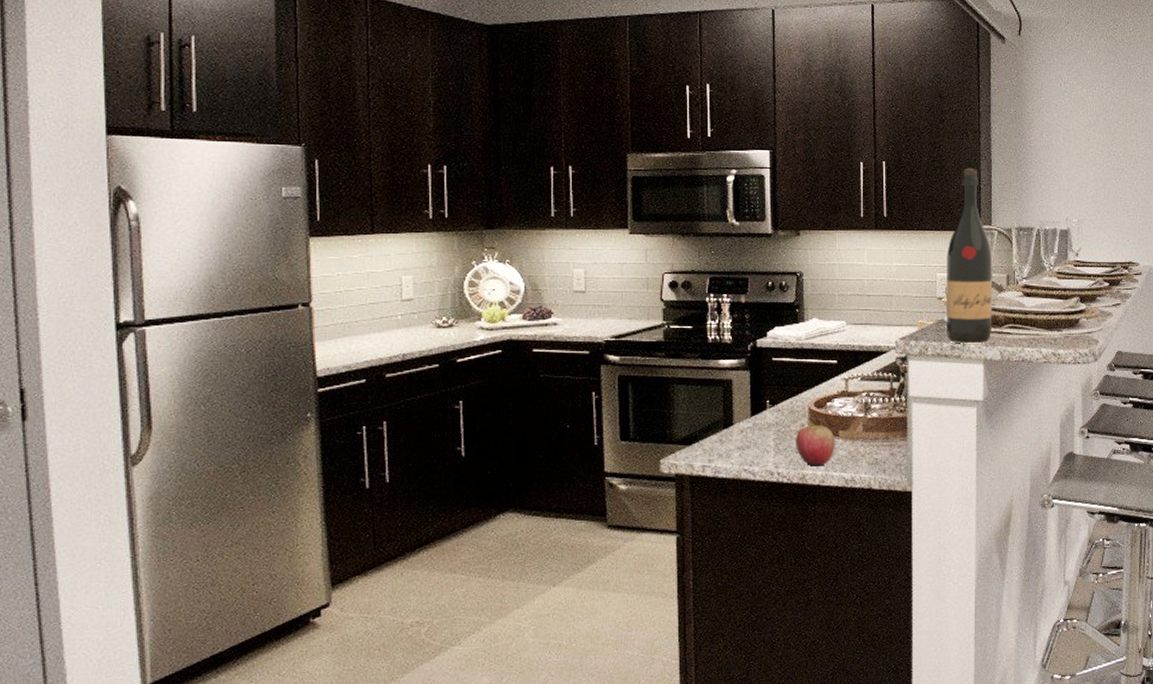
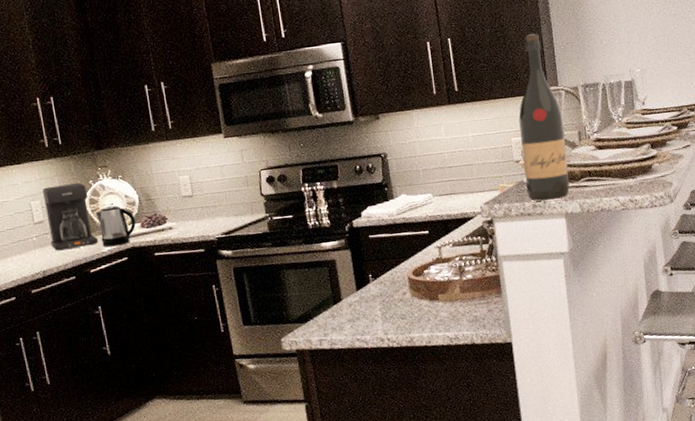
coffee maker: none [417,262,471,334] -> present [43,183,98,251]
kettle: none [474,292,517,336] -> present [96,205,136,247]
apple: present [796,421,835,465] -> none [399,289,437,329]

